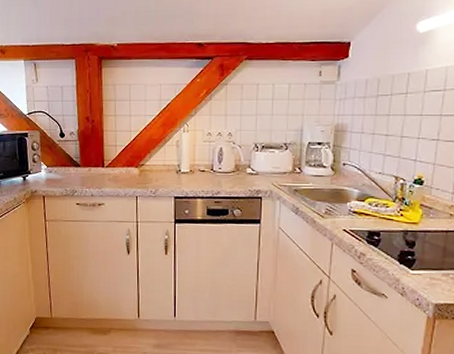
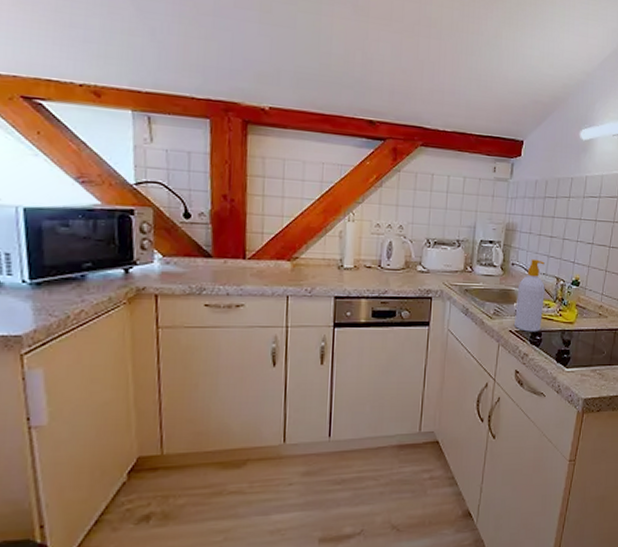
soap bottle: none [349,159,382,232] -> present [514,259,545,332]

